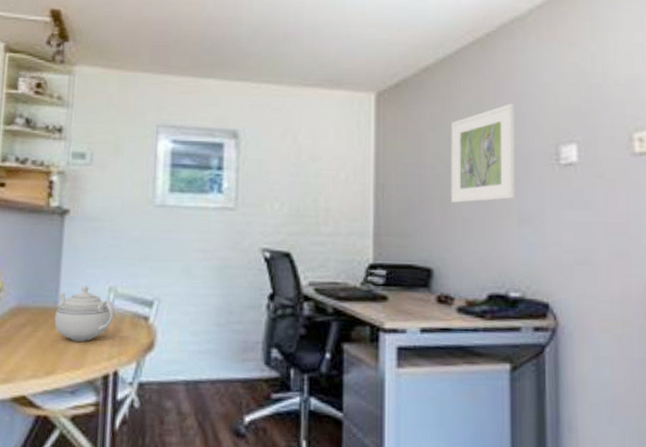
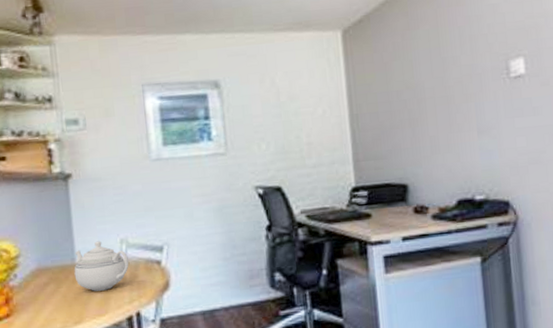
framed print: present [451,104,516,203] -> none [412,27,474,124]

